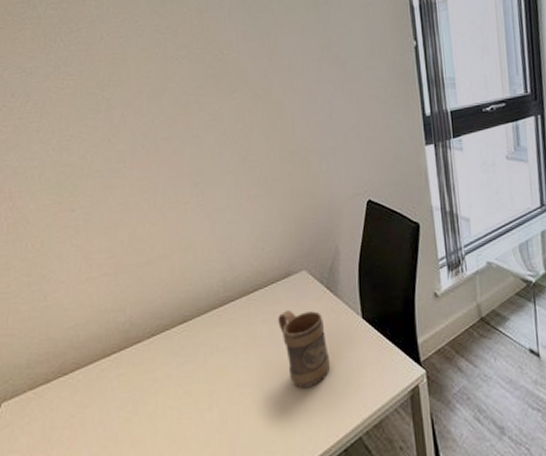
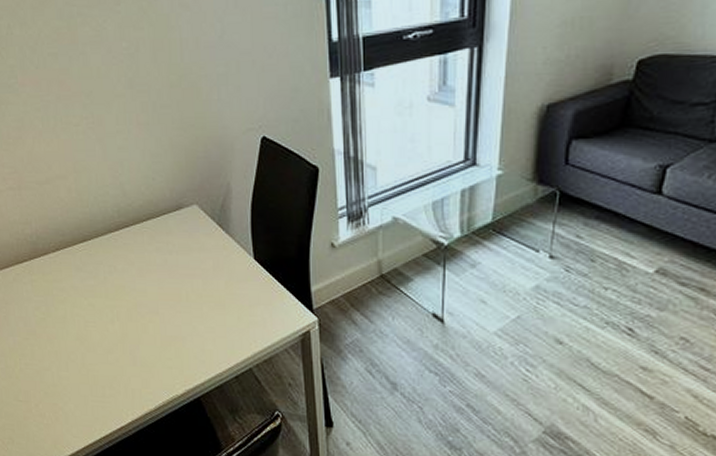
mug: present [278,309,331,389] -> none [171,241,223,317]

